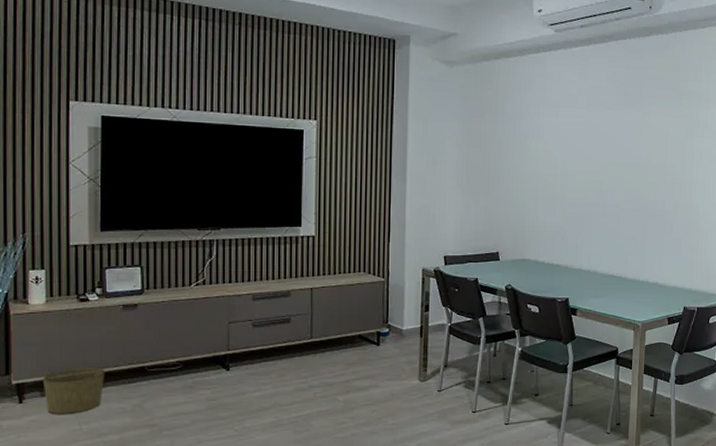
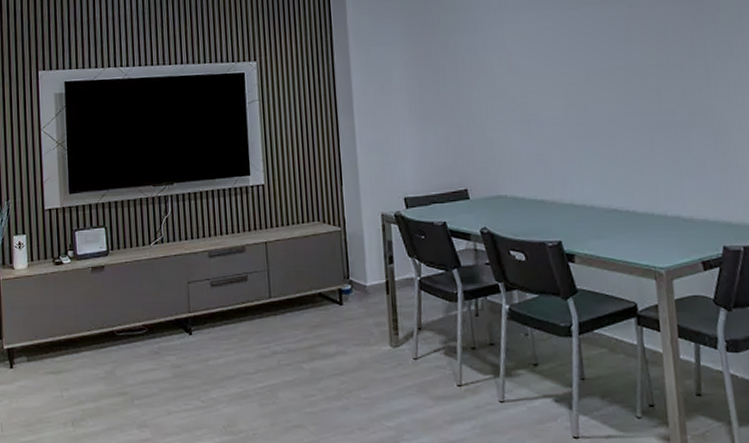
basket: present [42,367,105,415] -> none [28,332,80,381]

